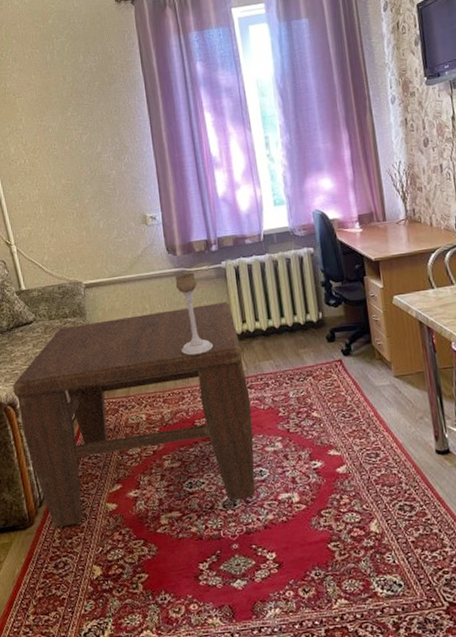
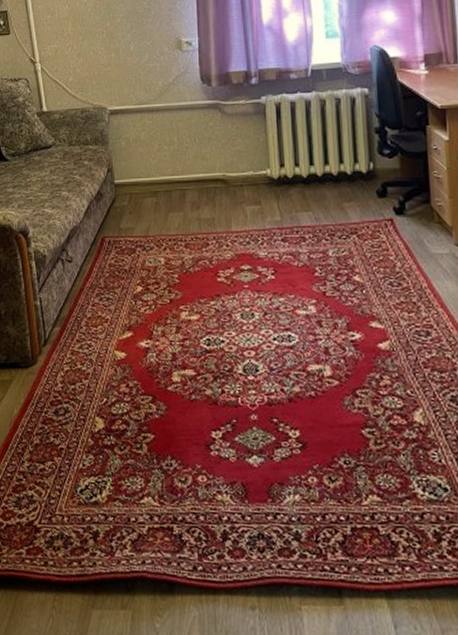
coffee table: present [13,302,256,527] -> none [26,142,284,371]
candle holder: present [174,272,213,356] -> none [207,105,245,198]

